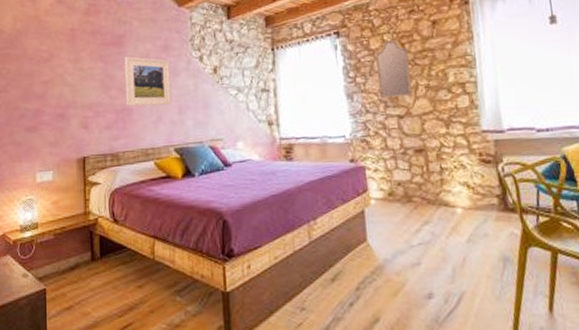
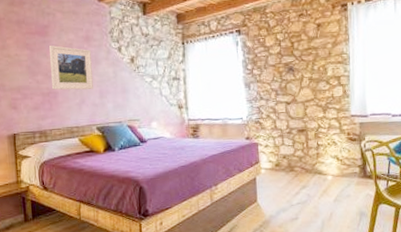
home mirror: present [375,39,412,99] -> none [269,38,298,88]

